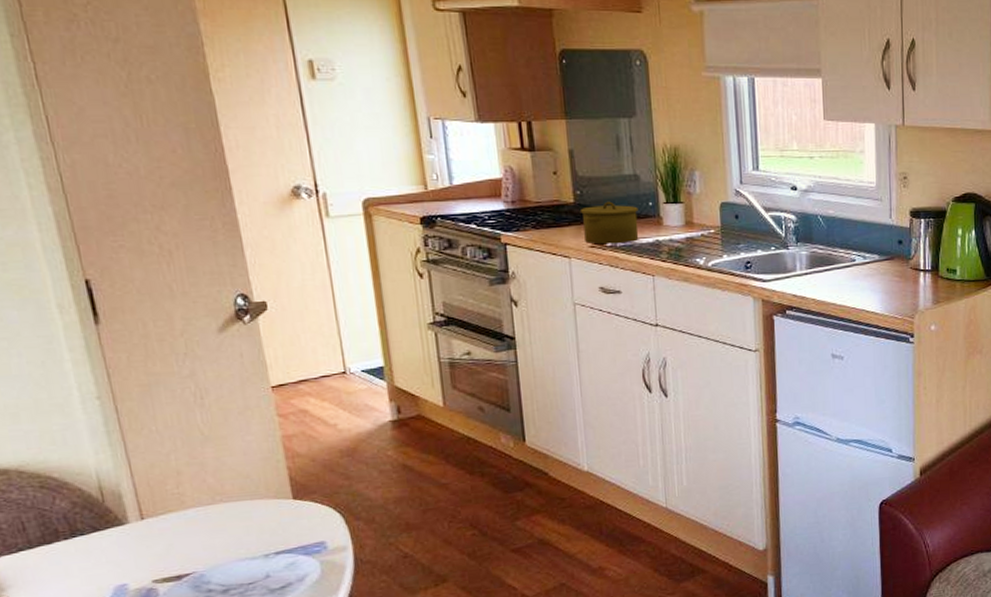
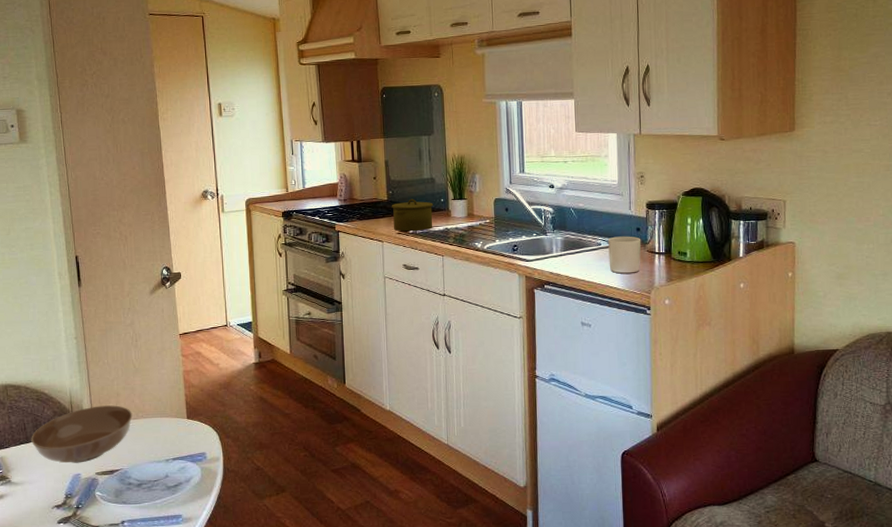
bowl: none [36,487,206,572] -> present [31,405,133,463]
mug: none [864,250,904,296] -> present [608,236,642,275]

